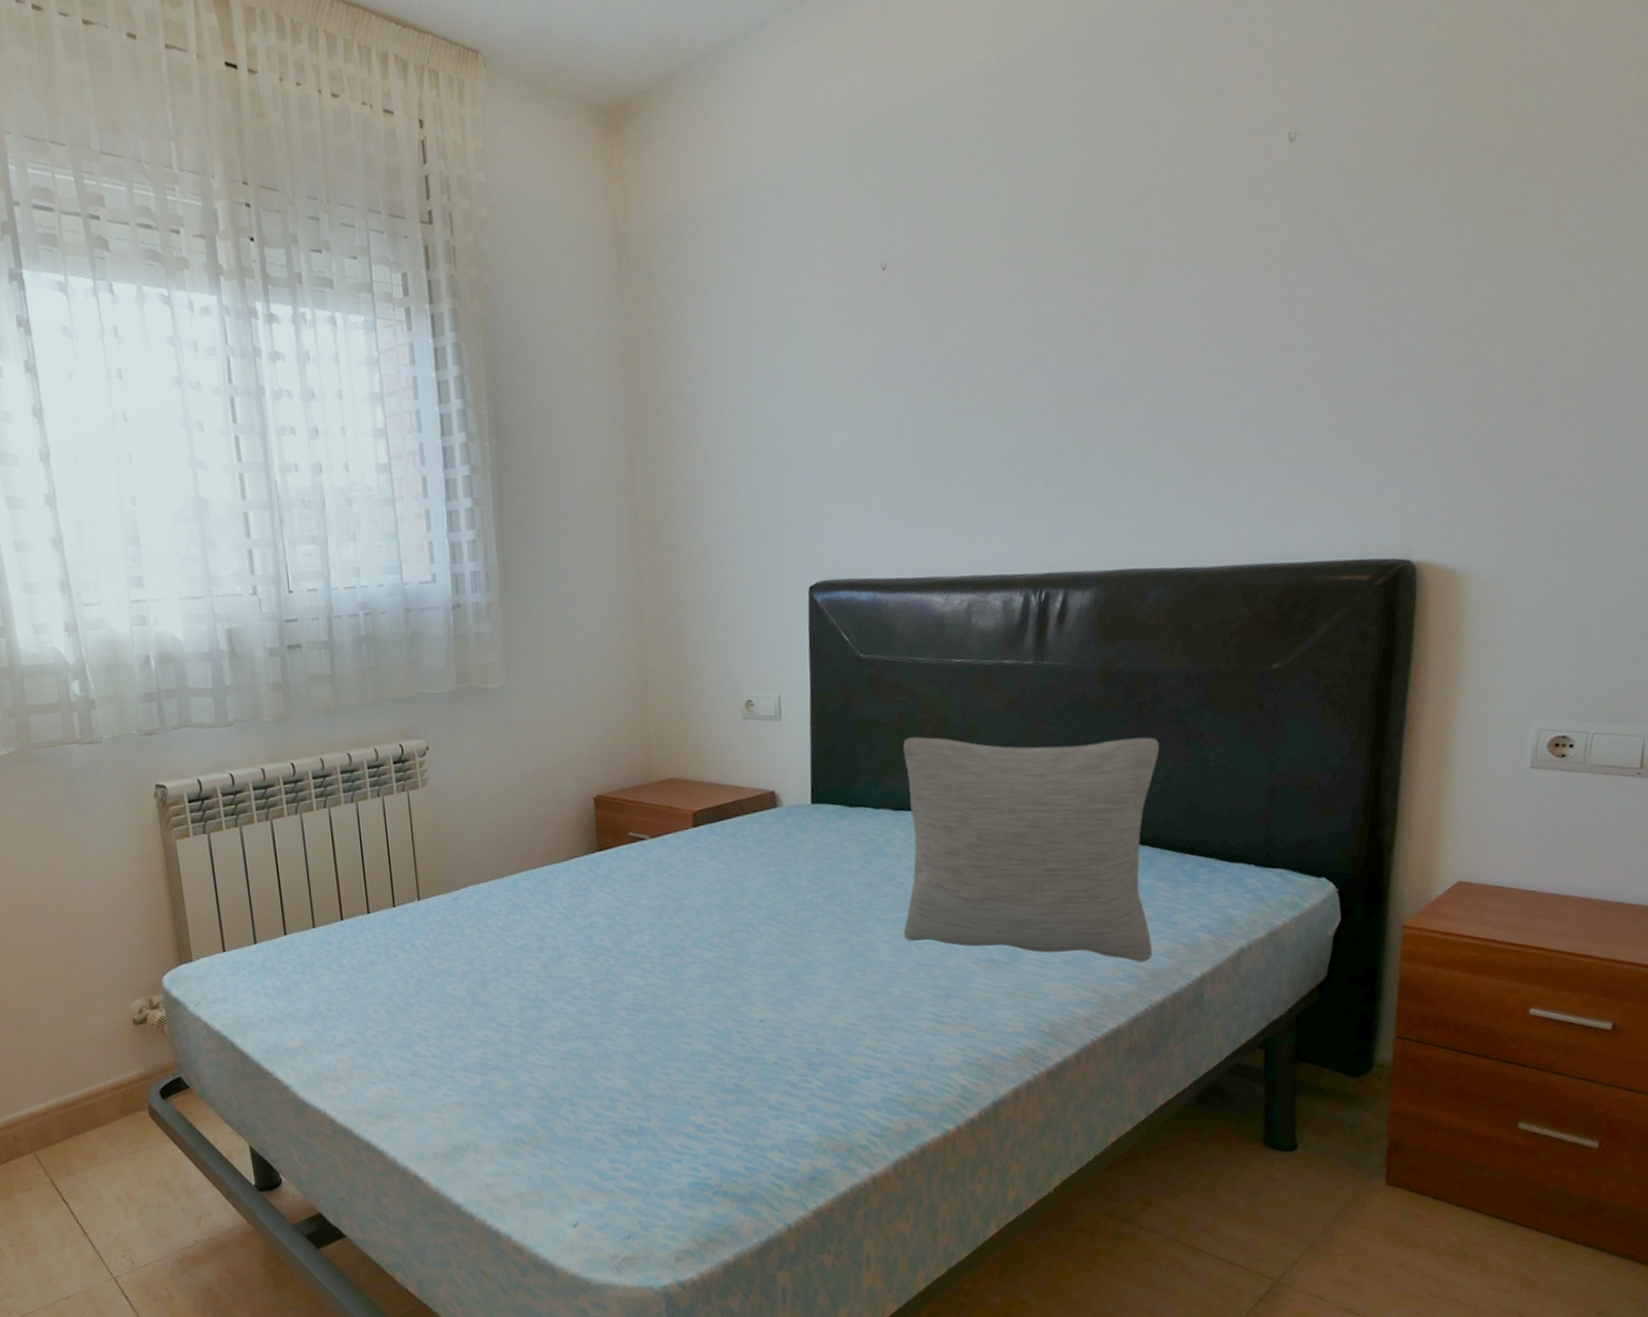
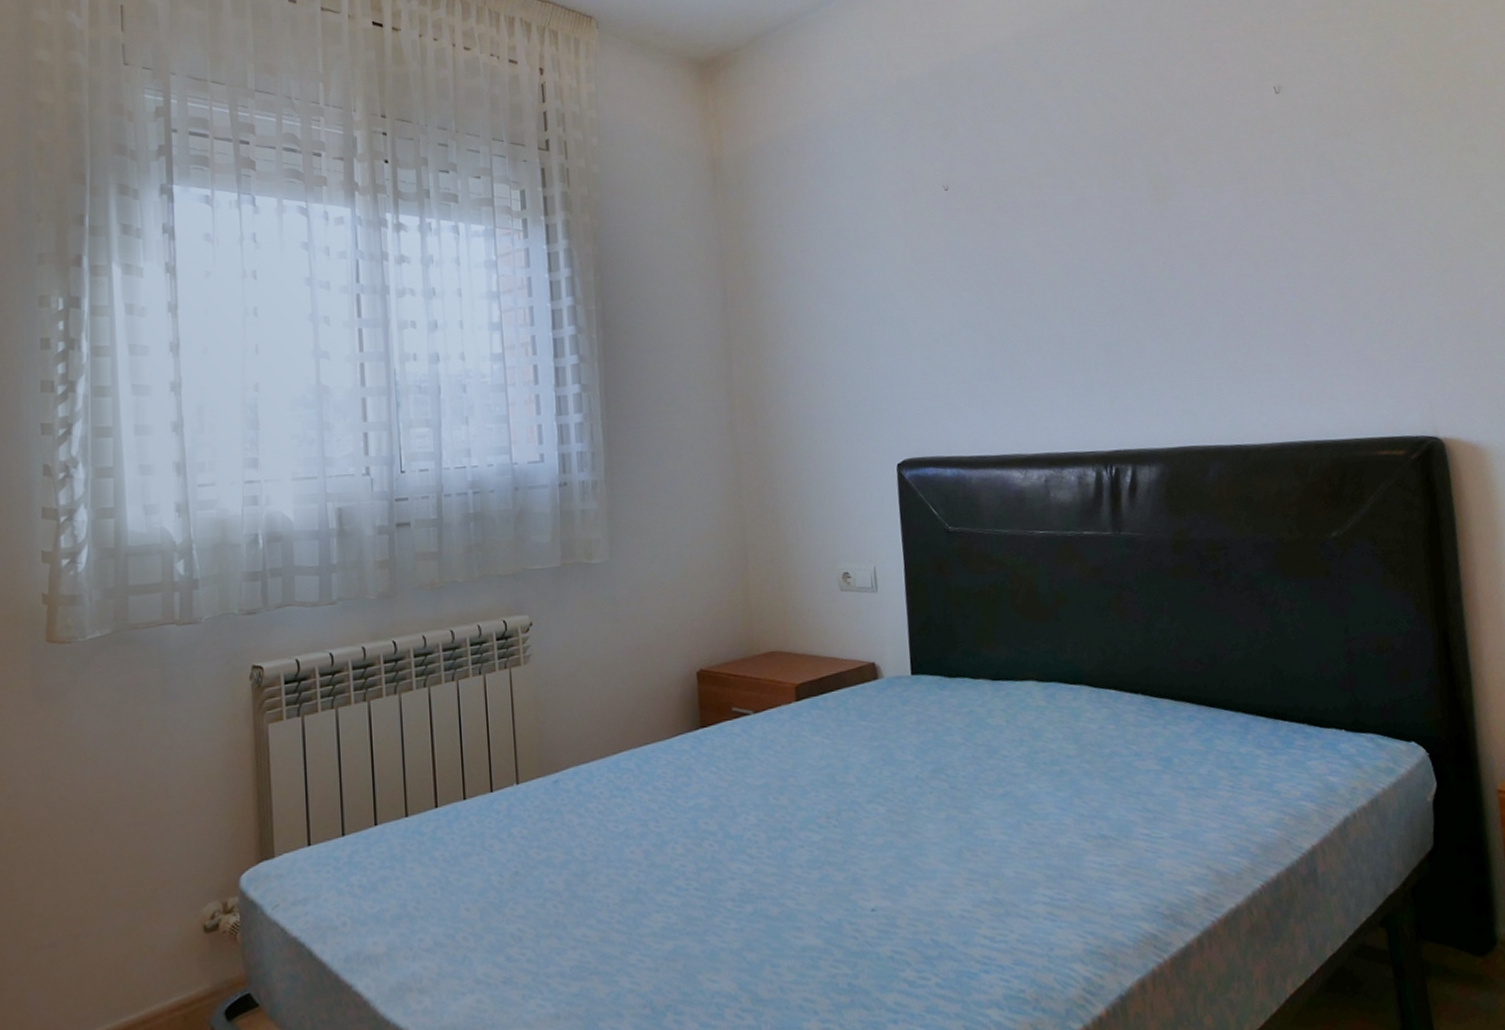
pillow: present [903,737,1160,962] -> none [996,603,1261,835]

